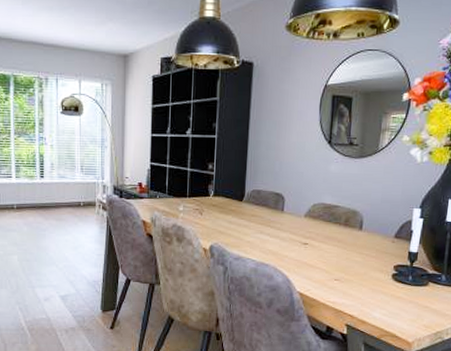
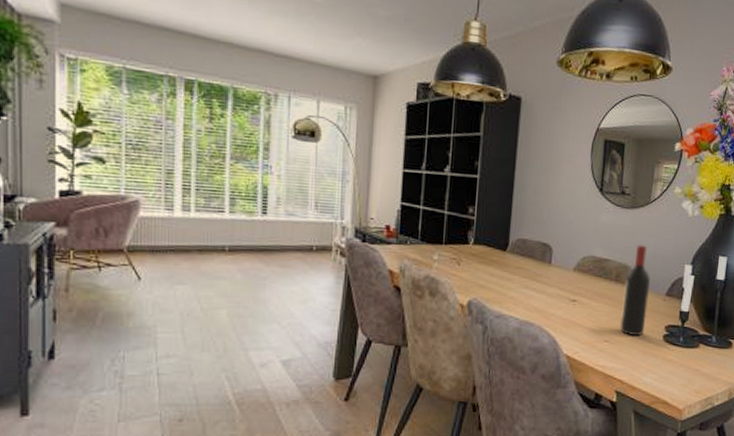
wine bottle: none [350,191,379,275] -> present [620,244,650,335]

